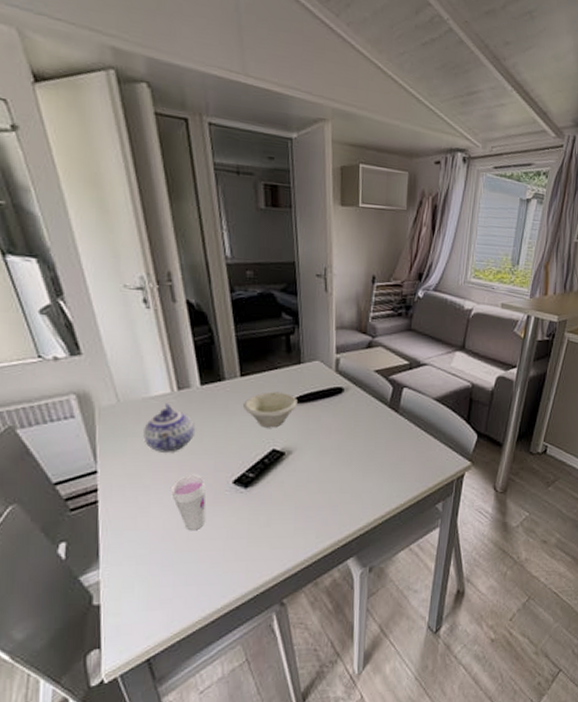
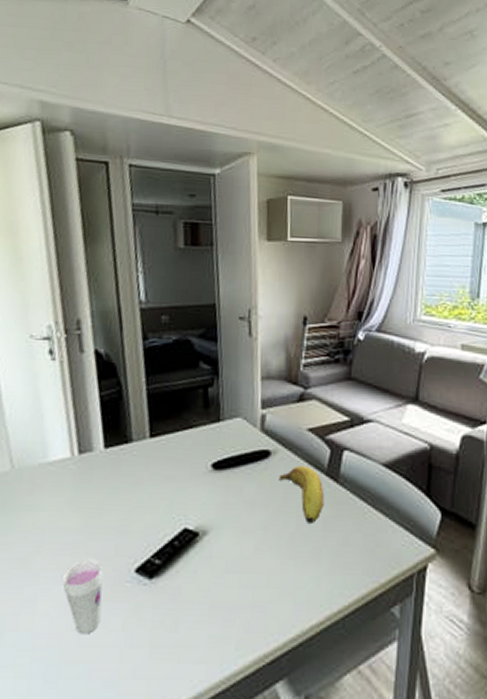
teapot: present [143,403,194,452] -> none [36,470,95,531]
bowl: present [242,392,298,428] -> none [150,456,216,501]
fruit: none [350,400,387,444] -> present [279,466,325,523]

